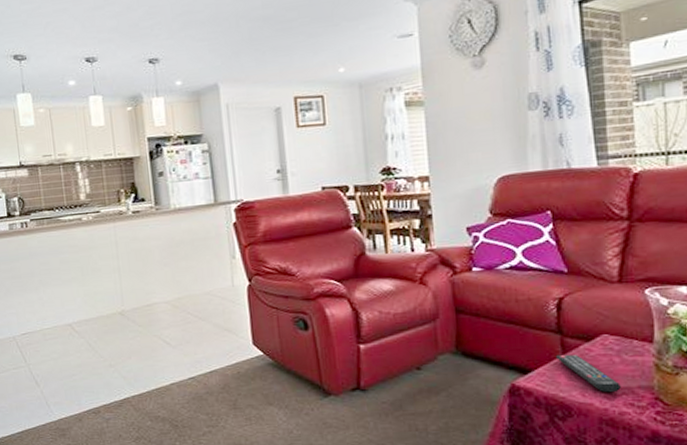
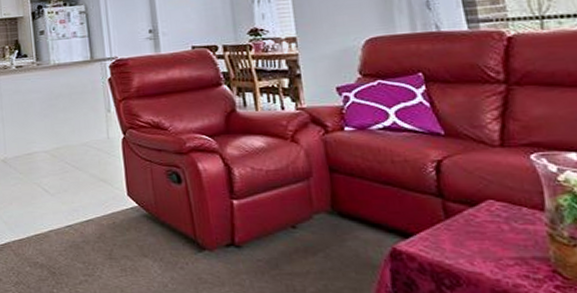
remote control: present [555,354,621,393] -> none [437,219,513,263]

